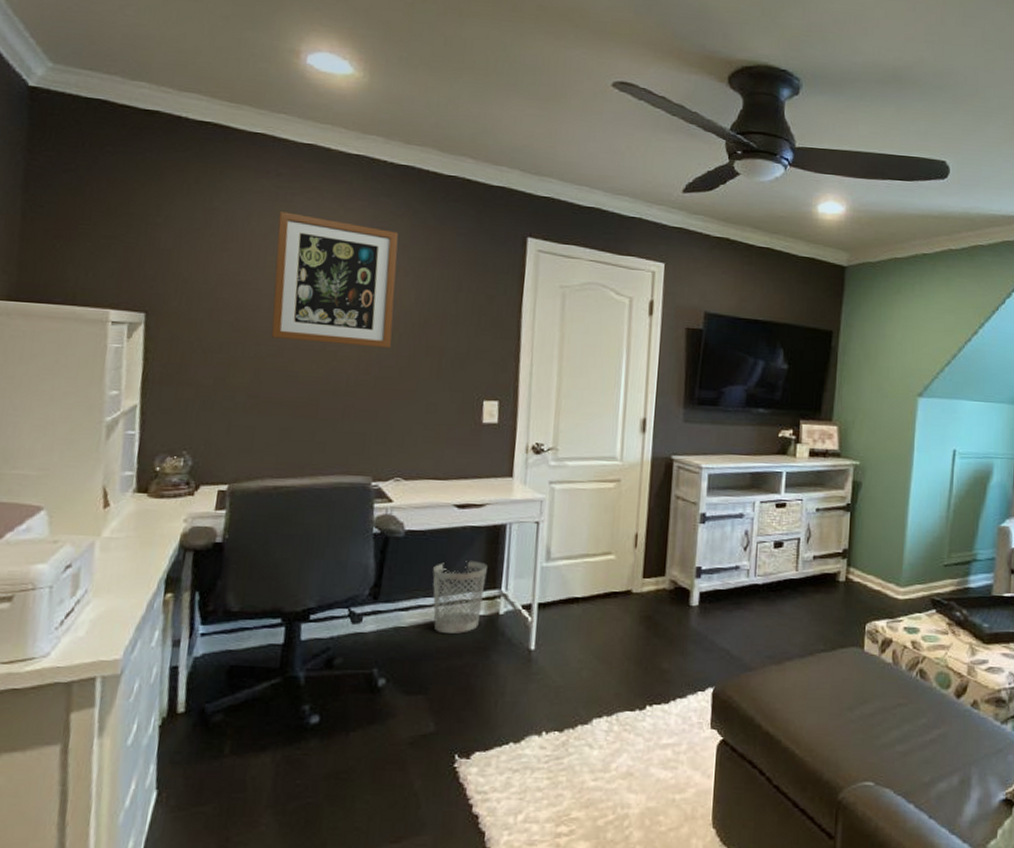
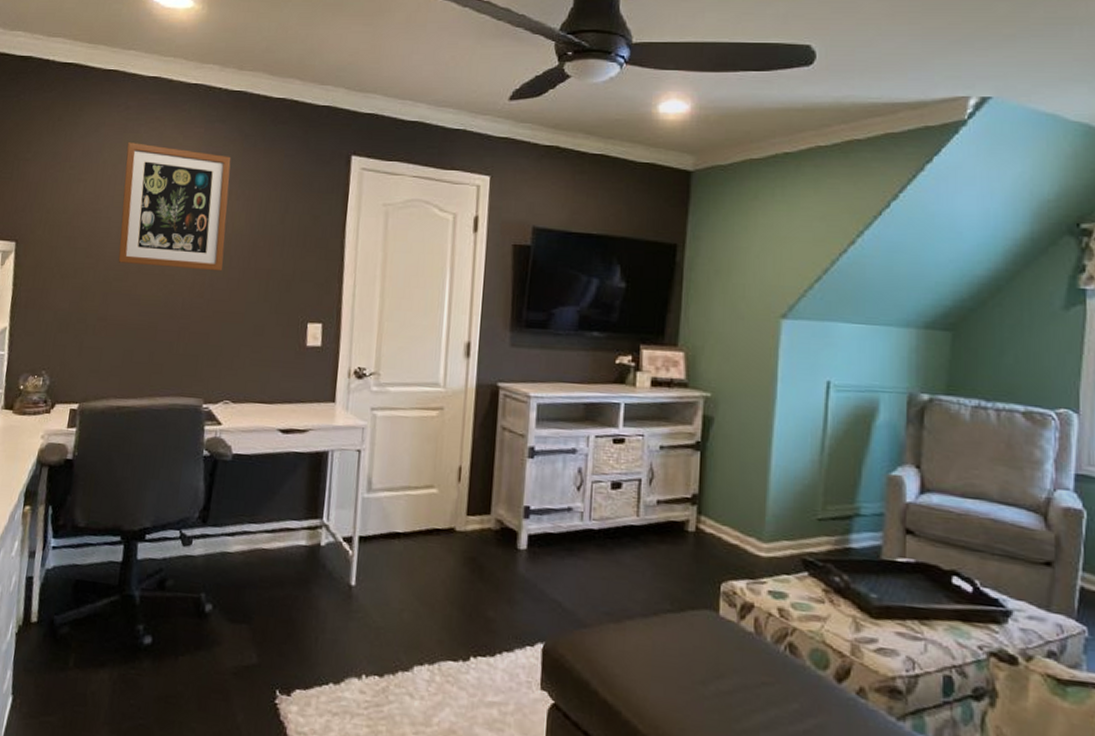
wastebasket: present [432,561,487,634] -> none [257,488,310,563]

